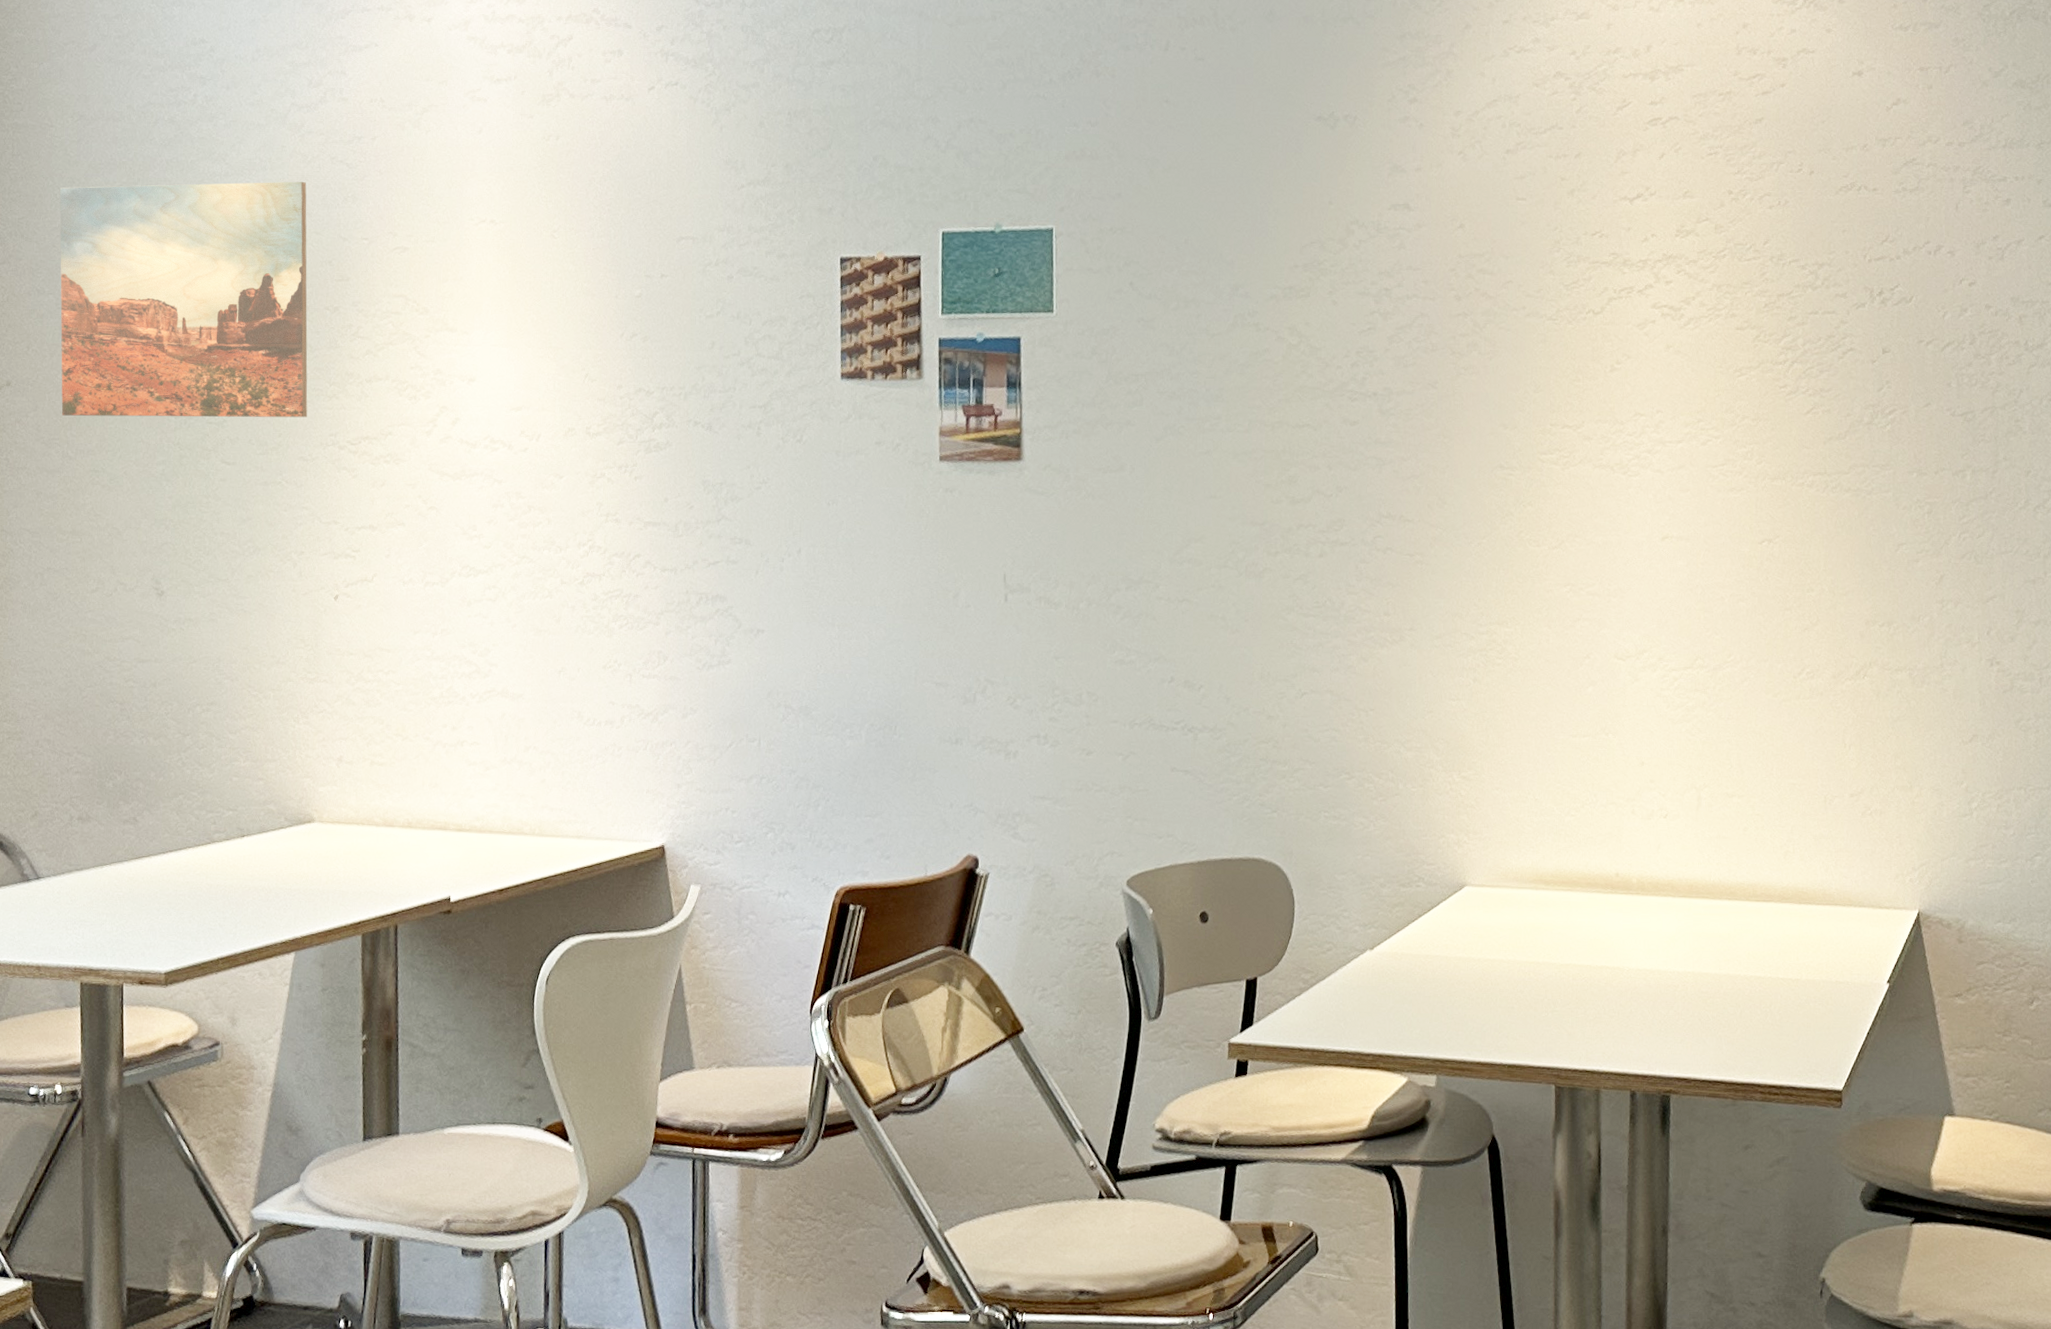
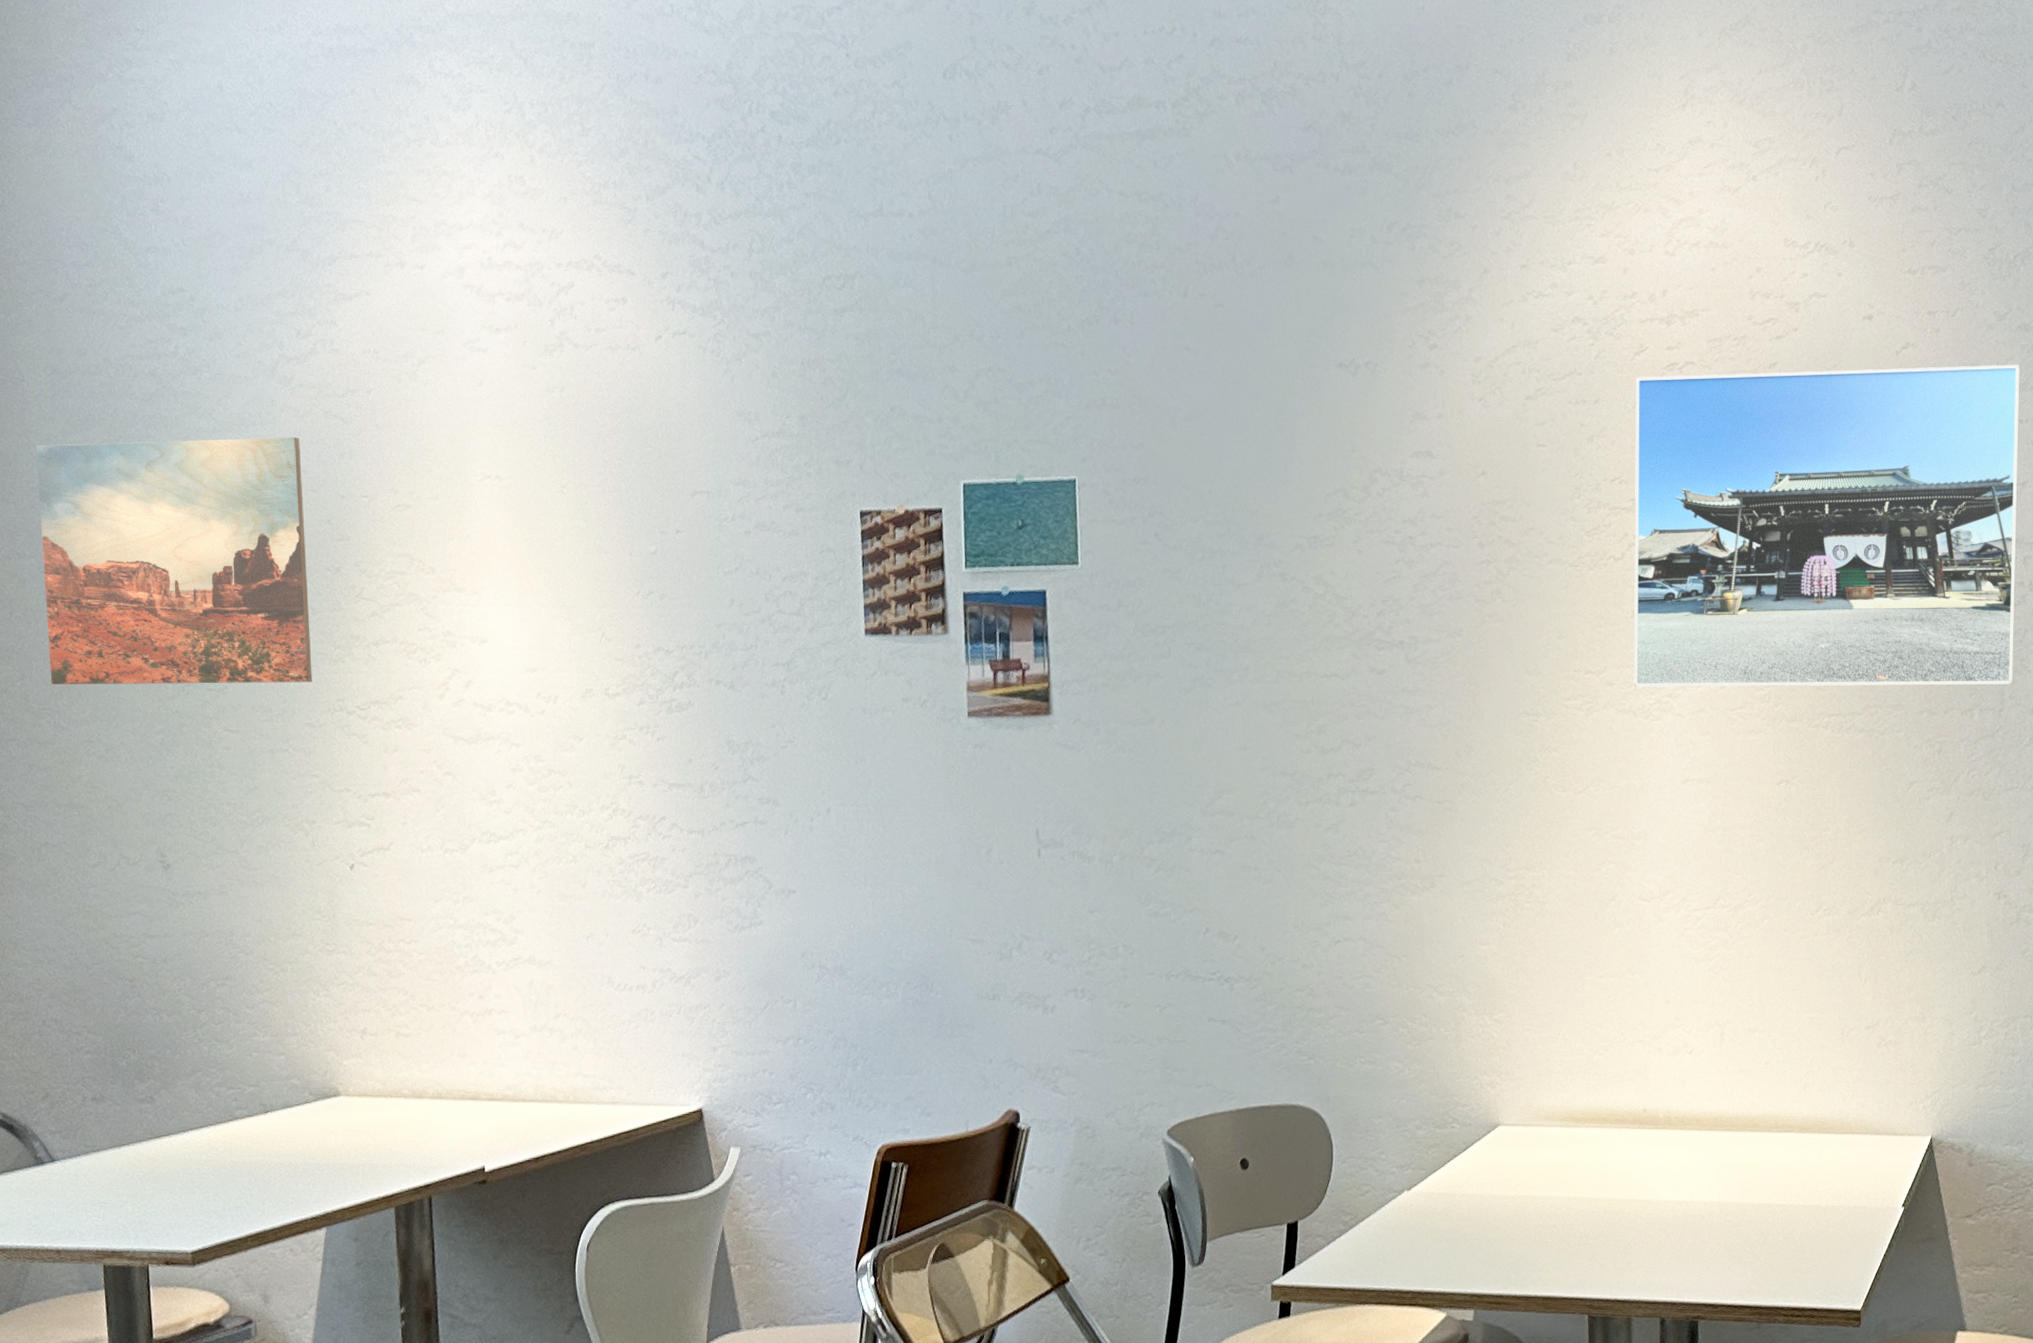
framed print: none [1611,121,2016,445] -> present [1633,364,2020,687]

